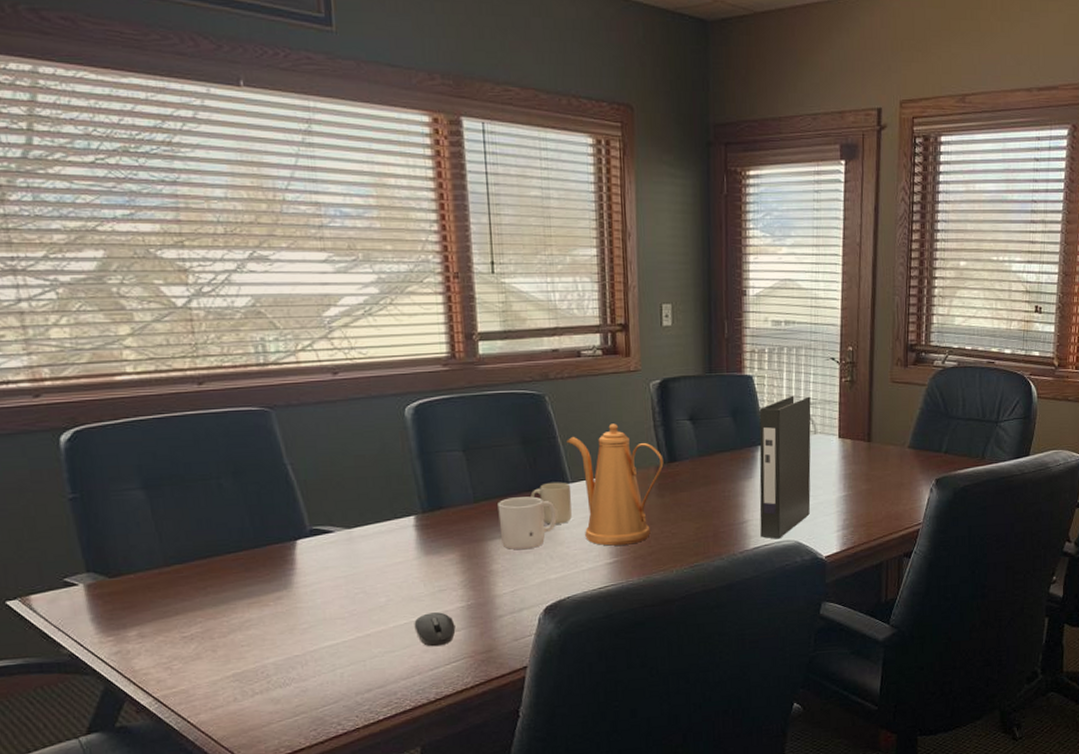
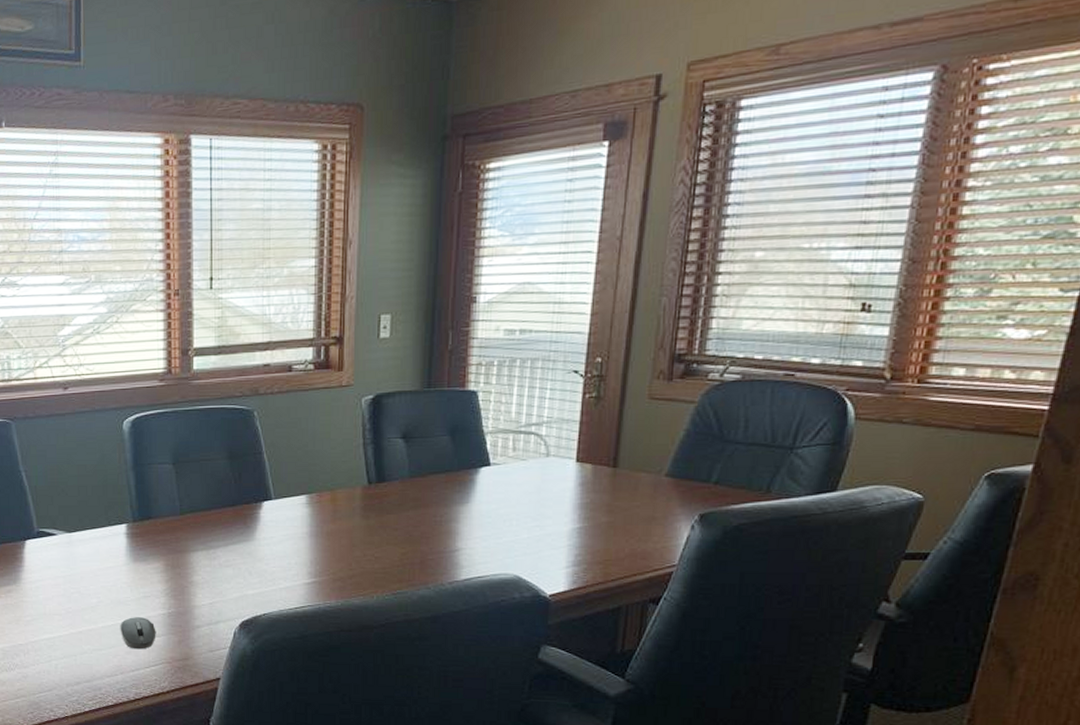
mug: present [498,496,557,550] -> none [202,511,258,564]
cup: present [530,482,572,525] -> none [234,498,274,540]
coffee pot: present [567,423,664,546] -> none [272,440,371,566]
binder: present [759,395,812,539] -> none [474,413,545,571]

